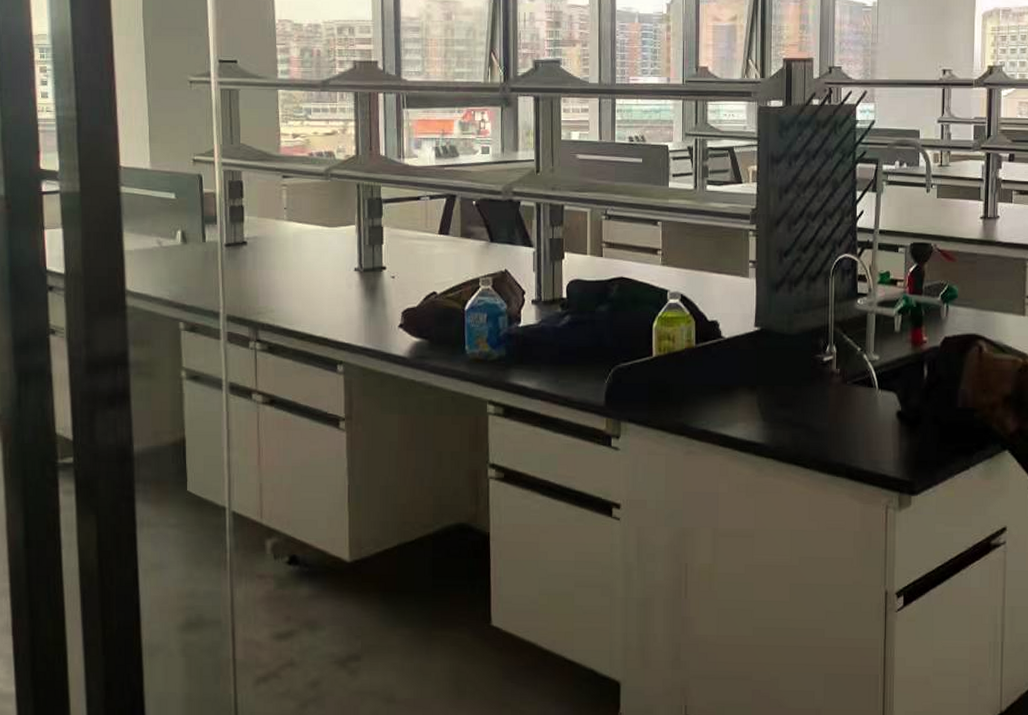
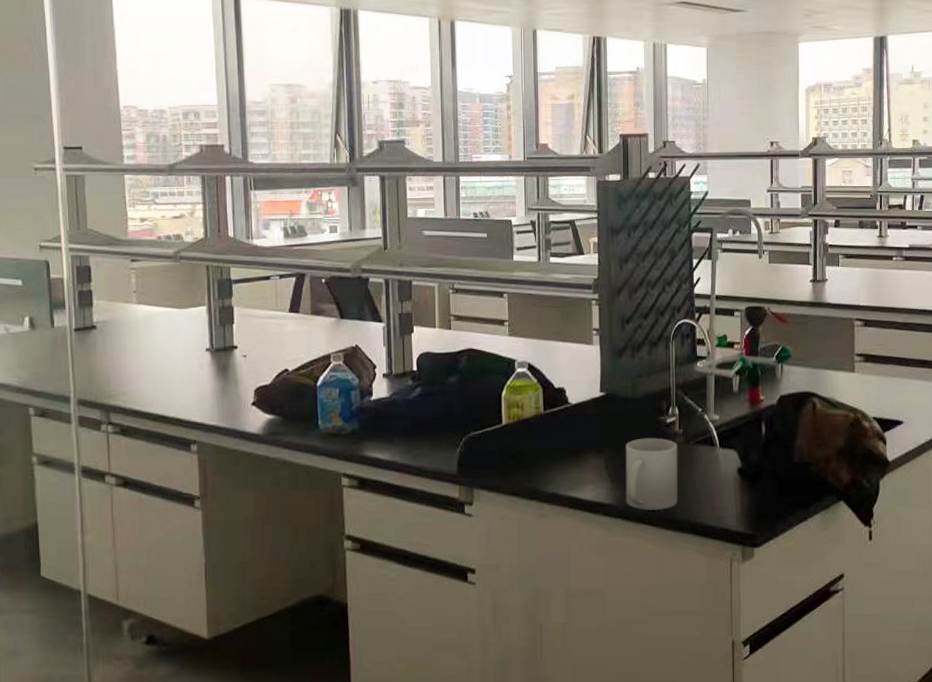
mug: none [778,376,835,452] -> present [625,438,678,510]

